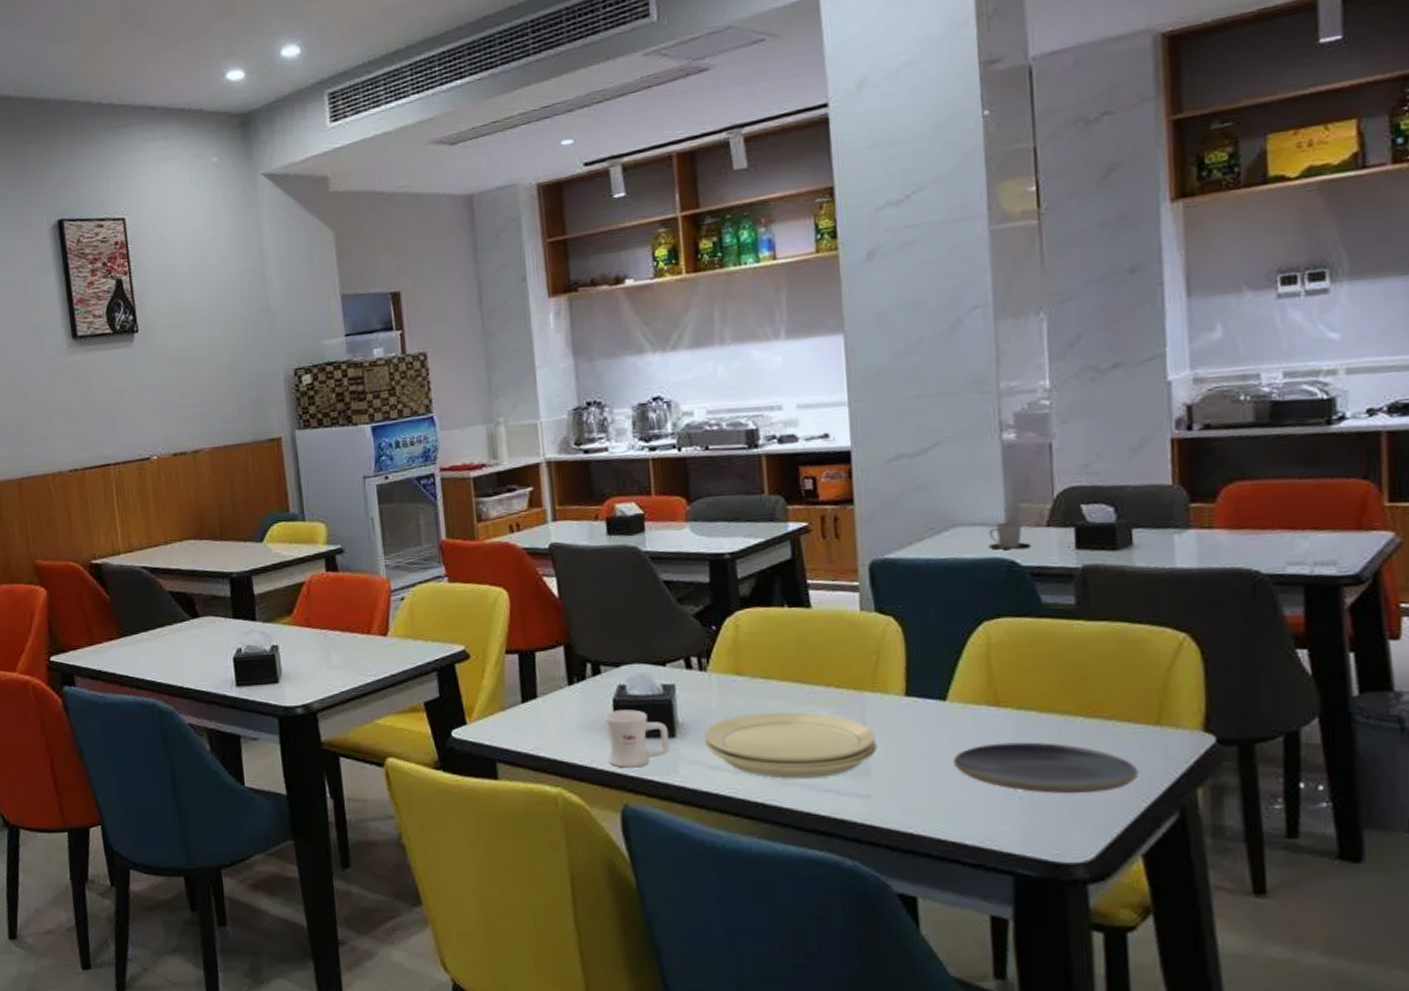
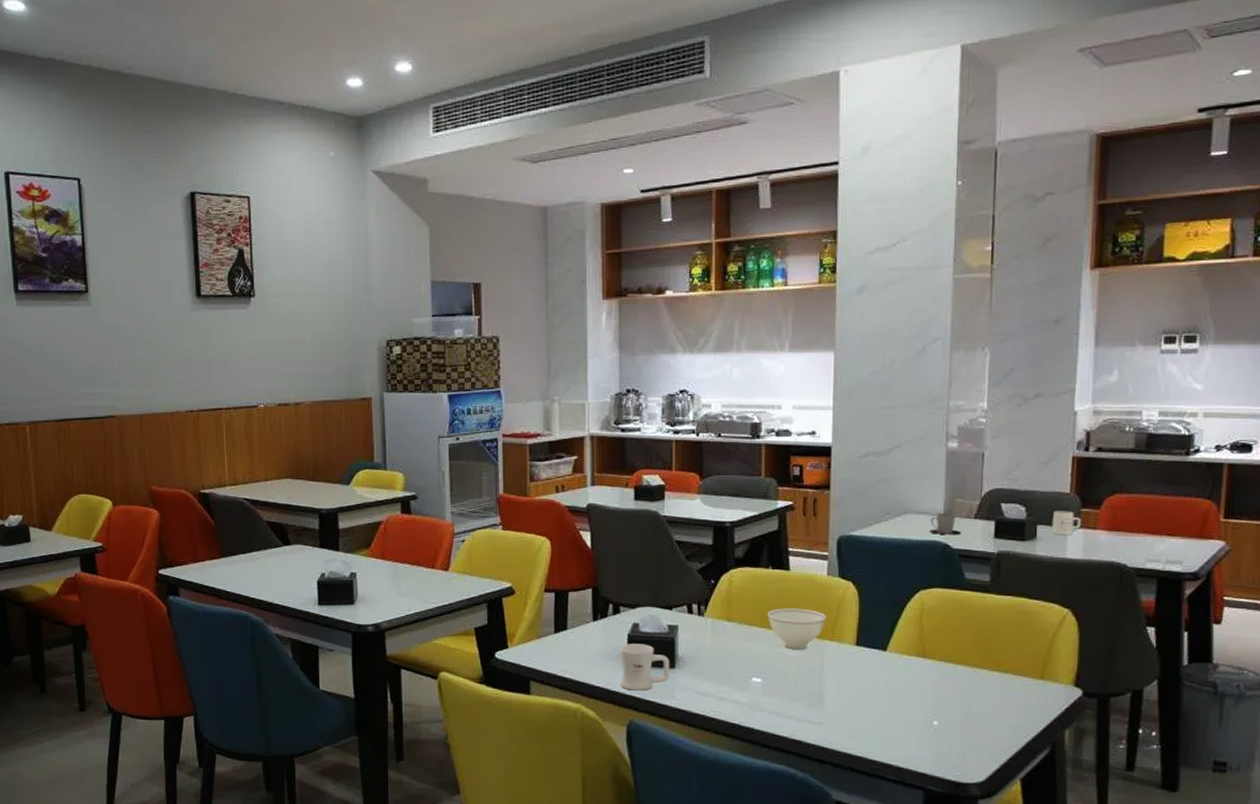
plate: present [704,712,878,779] -> none [698,652,831,706]
bowl: none [787,653,865,705] -> present [767,608,827,649]
plate: present [952,742,1139,793] -> none [887,686,1024,729]
mug: none [1151,507,1192,540] -> present [1052,511,1081,535]

